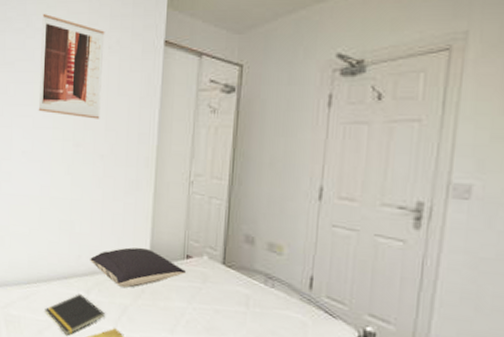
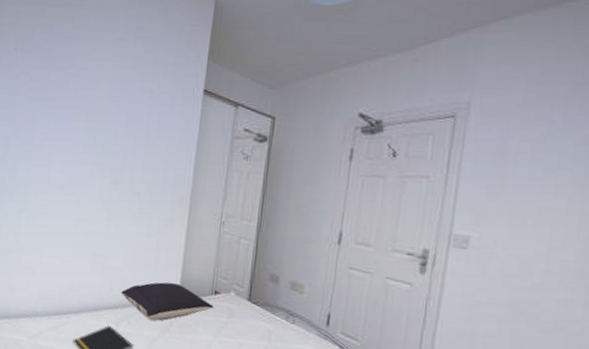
wall art: present [38,14,105,119] -> none [78,56,148,159]

